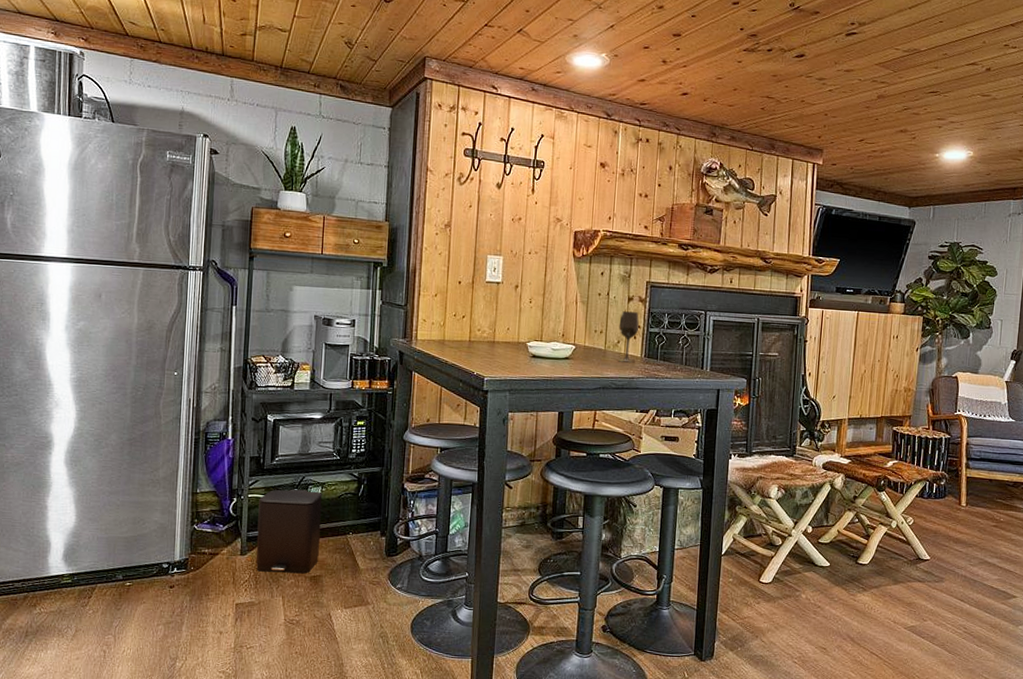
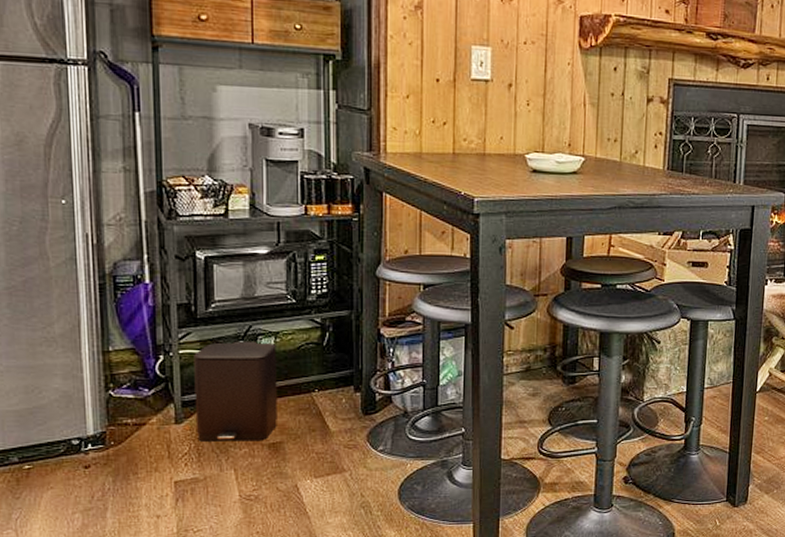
wine glass: present [617,311,640,364] -> none [636,115,661,178]

